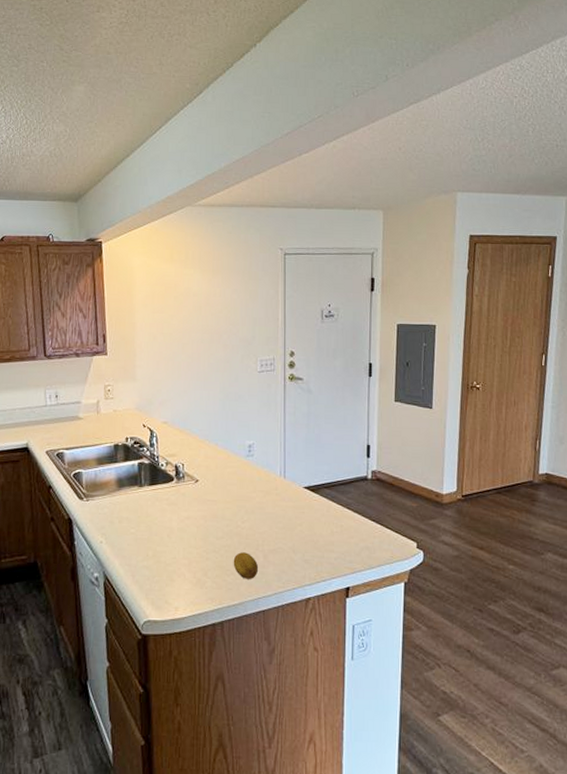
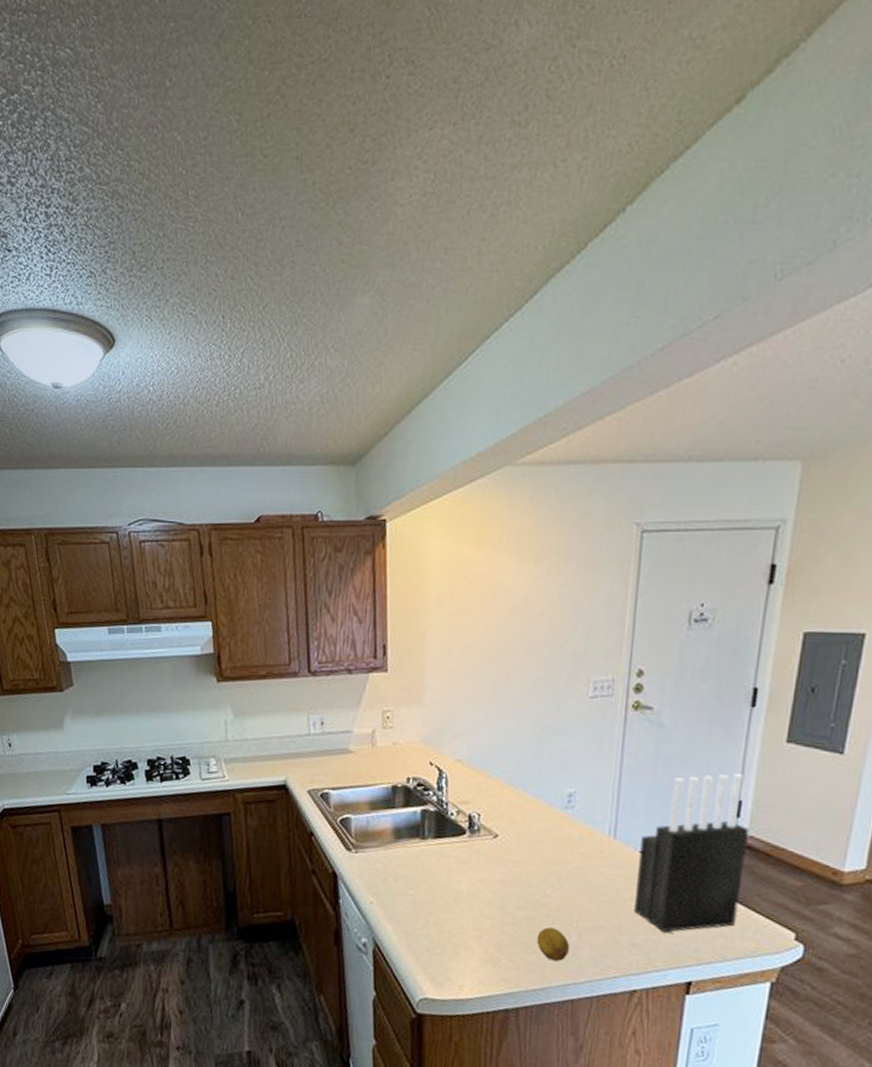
knife block: none [303,425,378,549] -> present [634,774,750,932]

